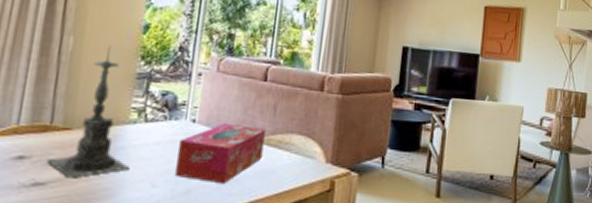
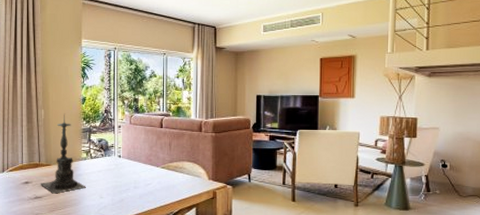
tissue box: present [175,122,266,185] -> none [113,156,166,196]

